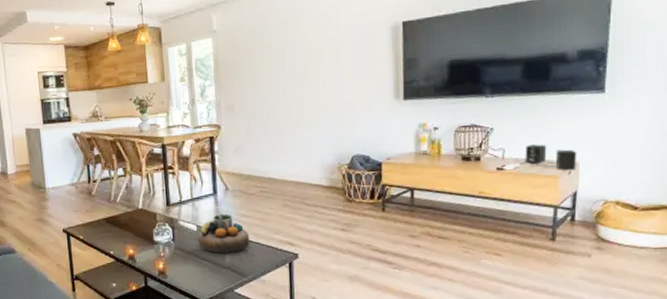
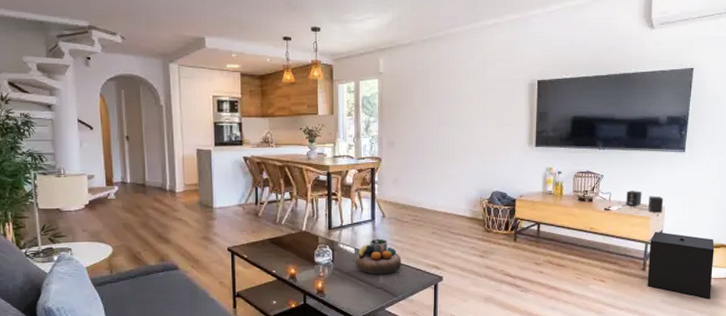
subwoofer: none [558,193,652,274] -> present [647,232,715,299]

